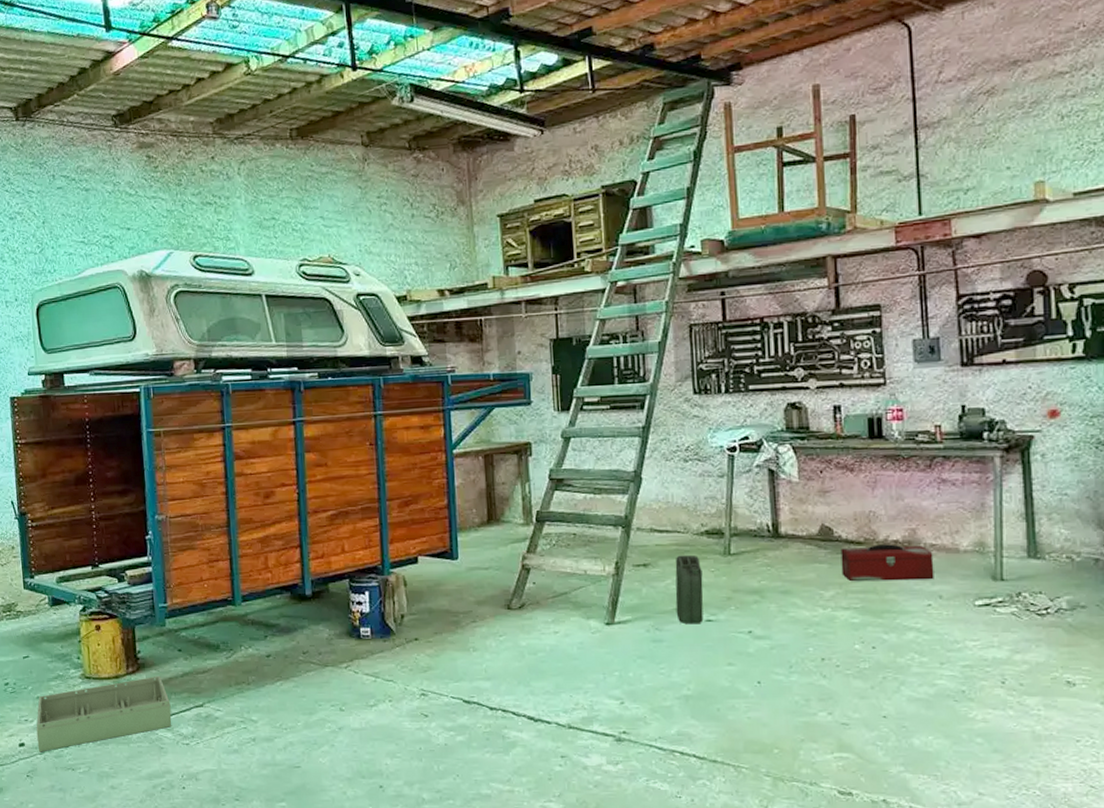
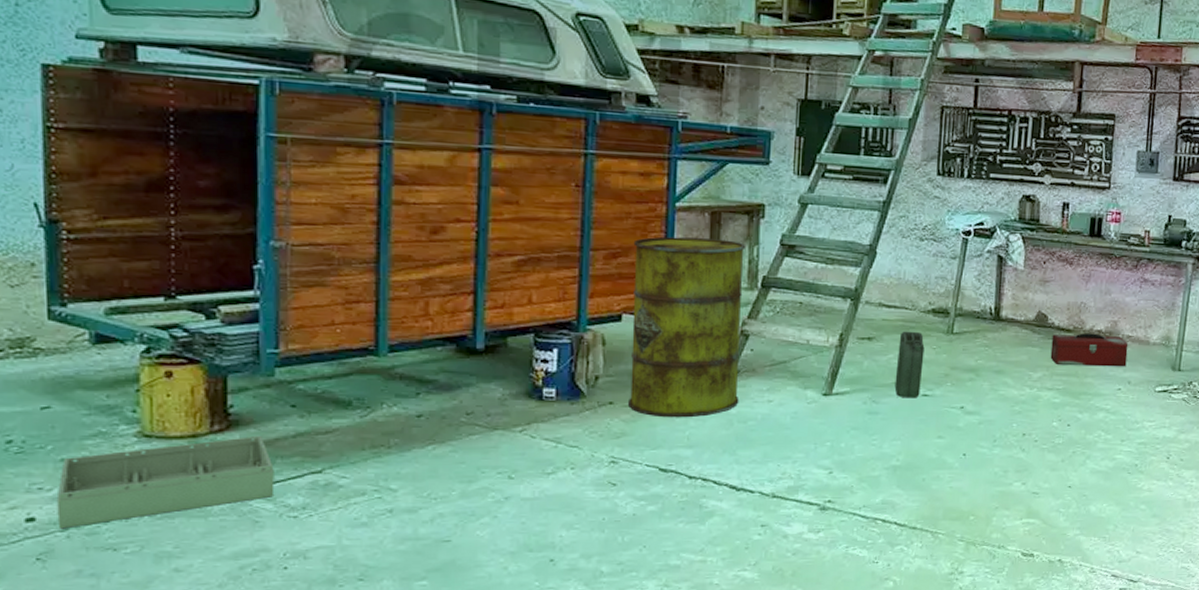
metal barrel: none [421,479,528,651] -> present [628,236,746,418]

